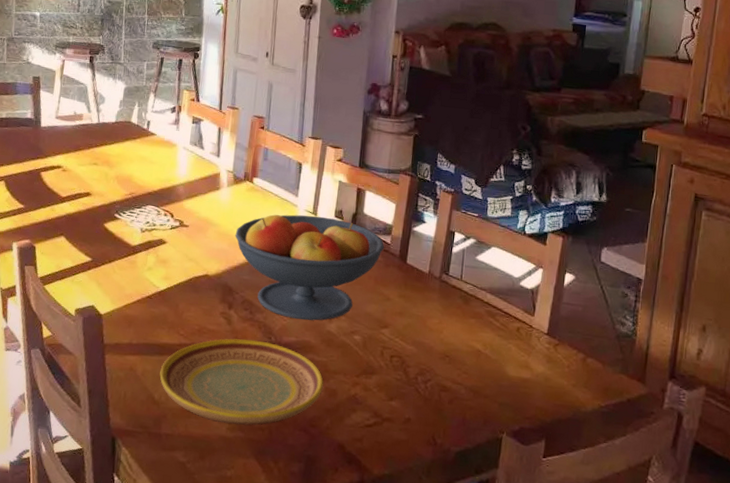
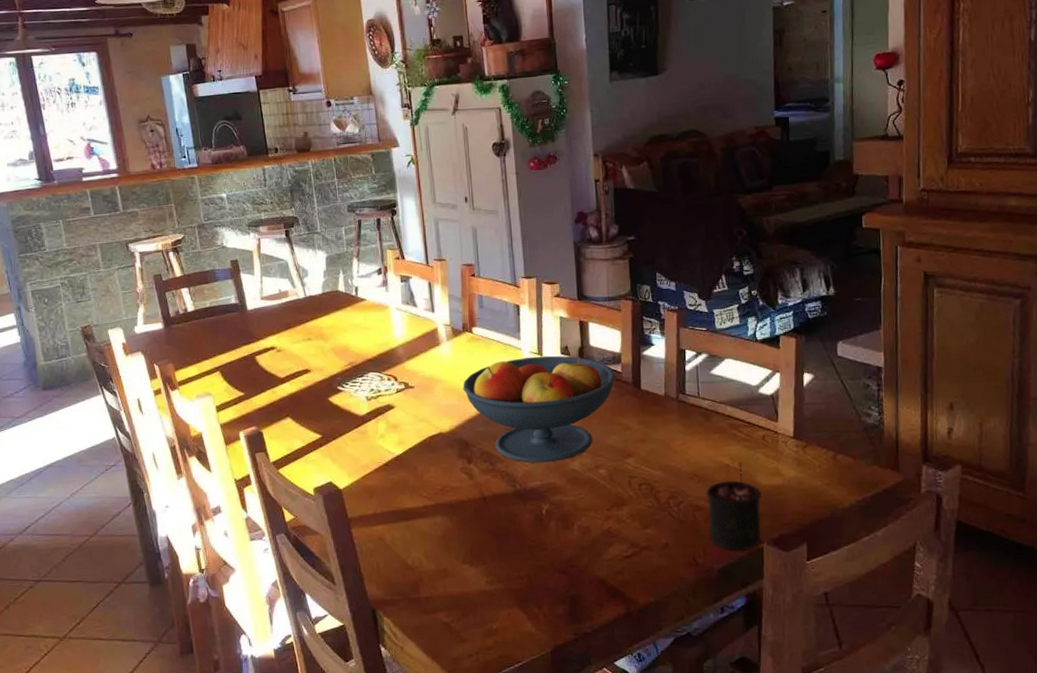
plate: present [159,338,323,426] -> none [409,490,576,578]
candle: none [451,350,508,438] -> present [705,462,761,551]

